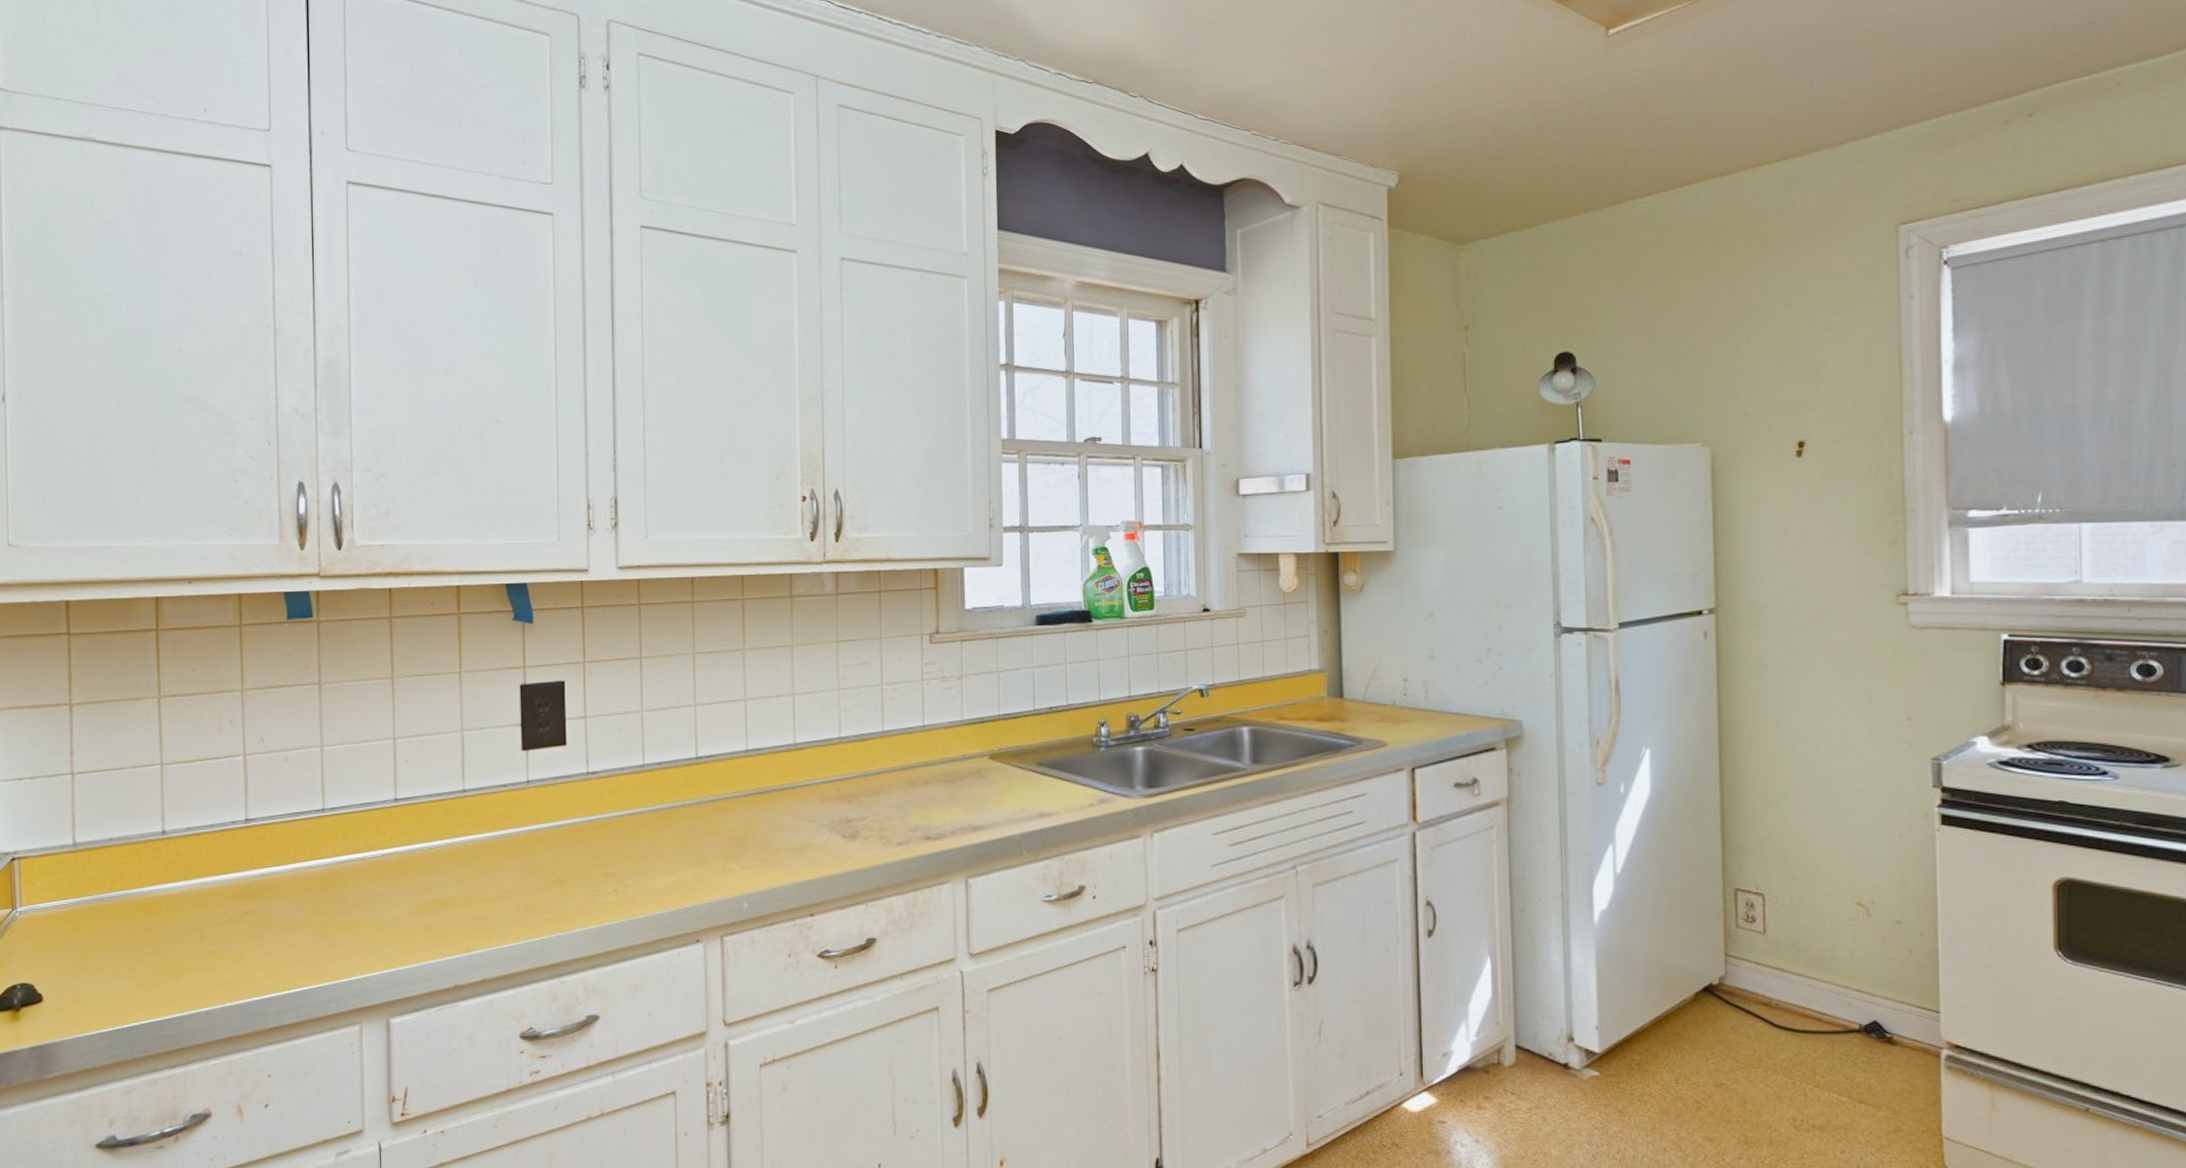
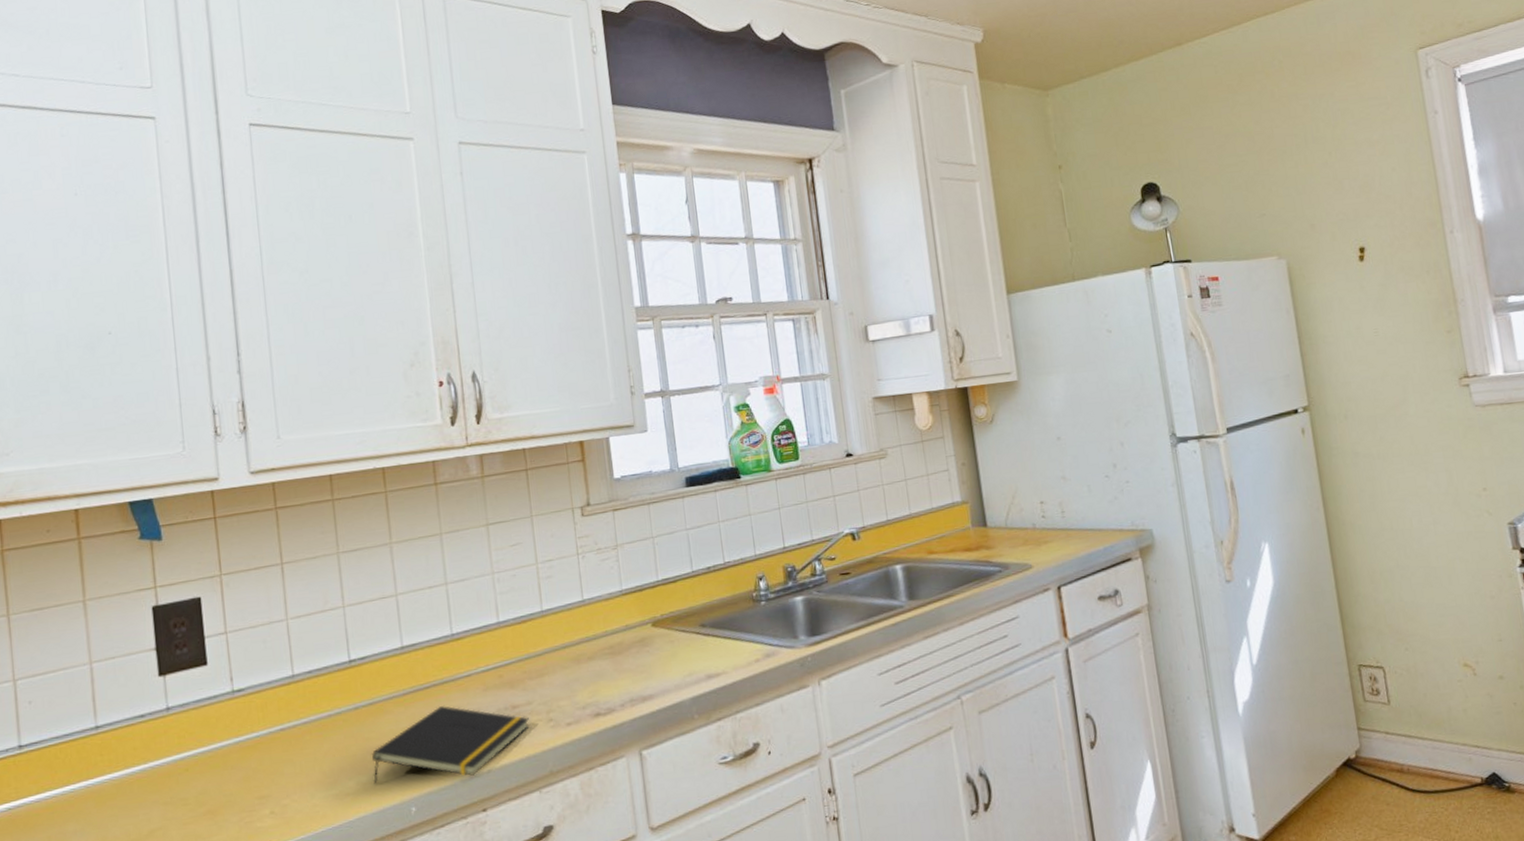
notepad: none [710,811,861,881] -> present [372,706,529,784]

